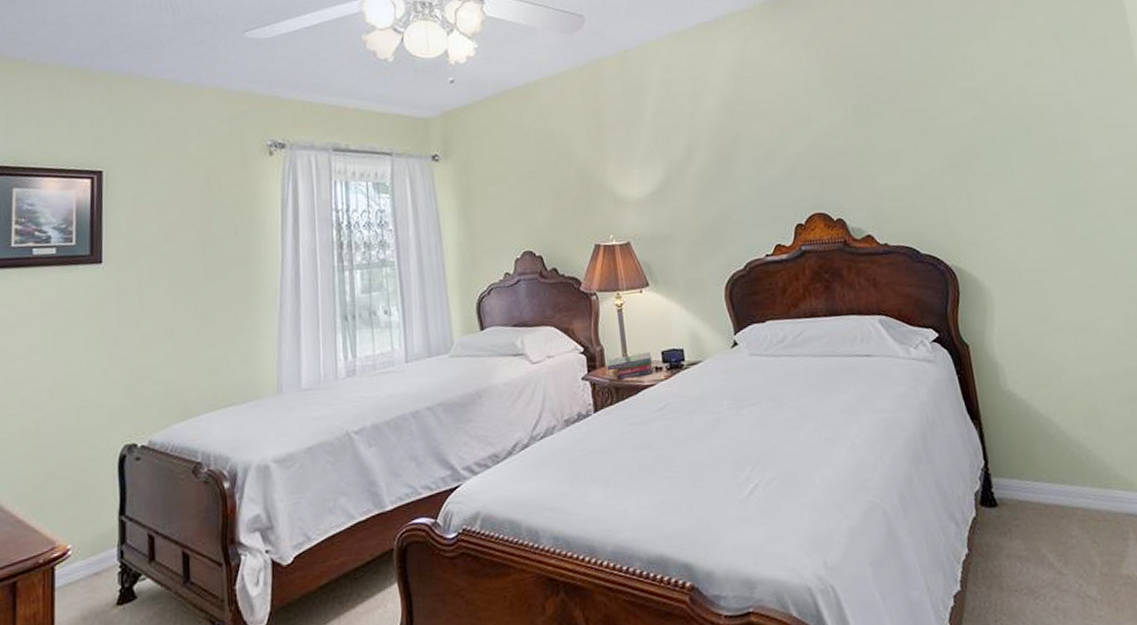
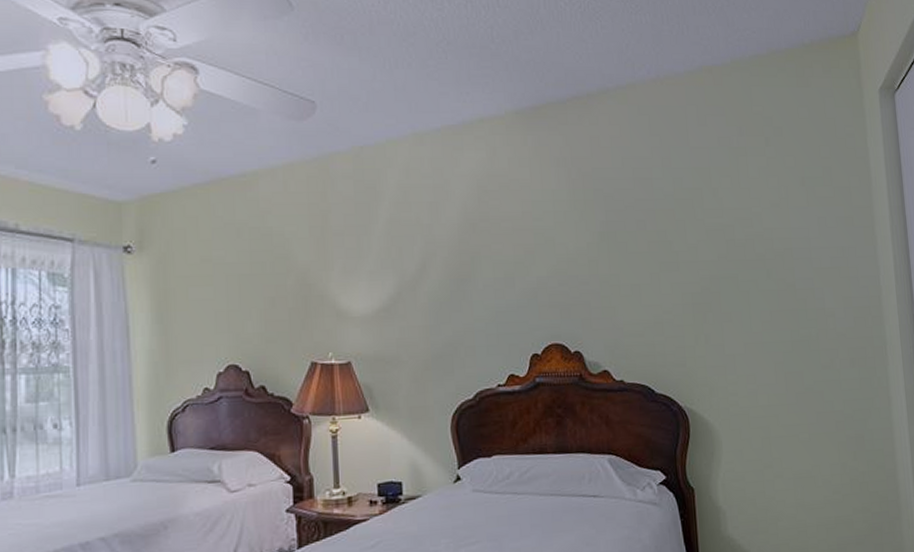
books: present [607,351,654,380] -> none [316,483,367,513]

